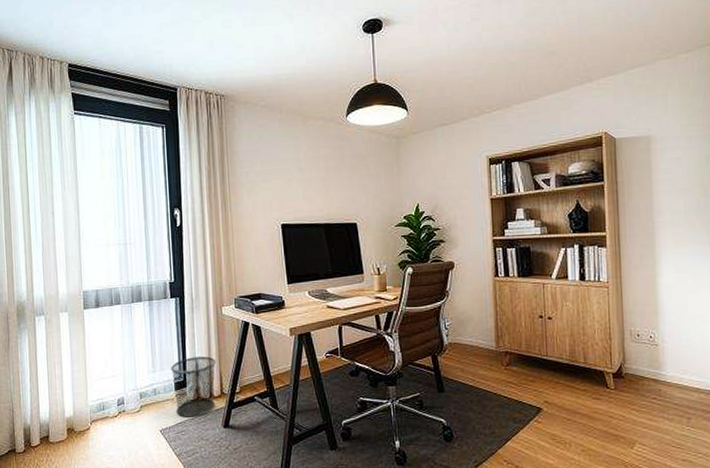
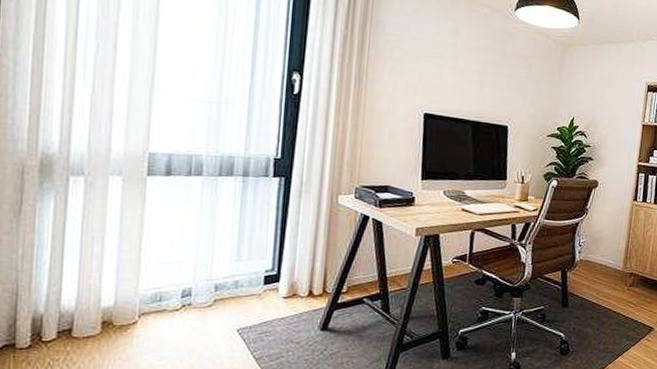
waste bin: present [171,356,216,417] -> none [262,248,322,317]

